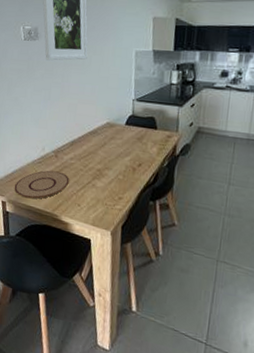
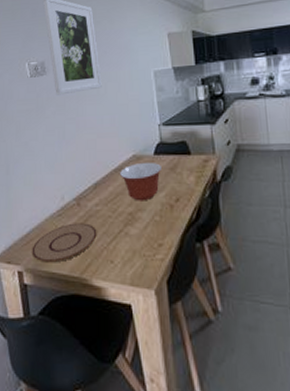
mixing bowl: none [93,129,131,162] -> present [119,162,163,201]

